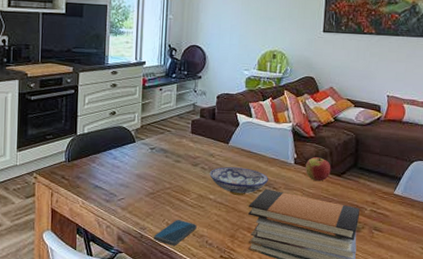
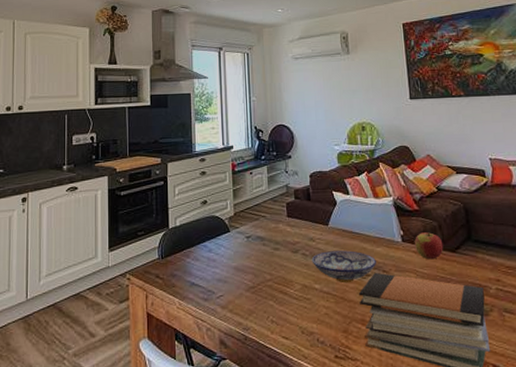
smartphone: present [153,219,197,246] -> none [258,315,305,347]

